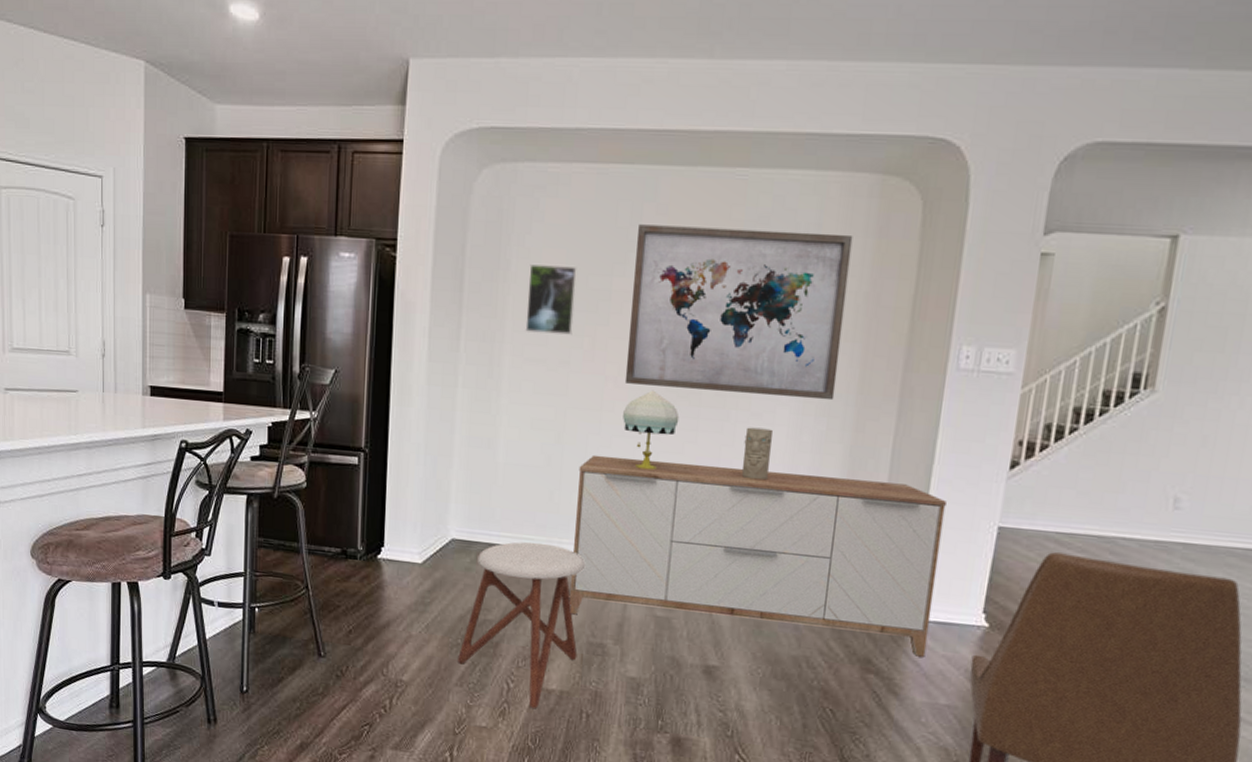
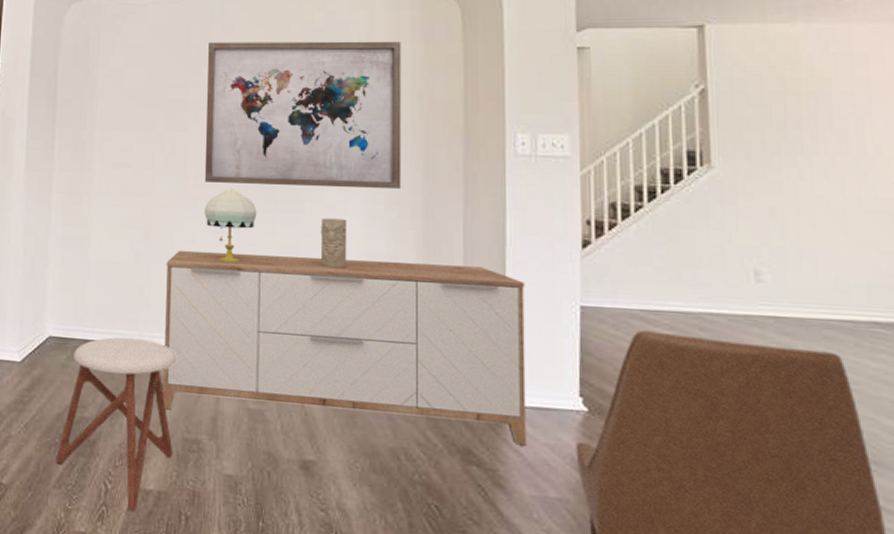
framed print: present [525,264,577,335] -> none [112,81,156,142]

